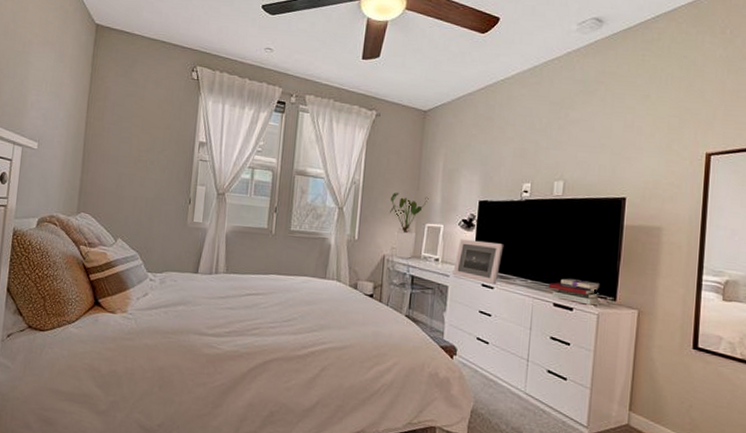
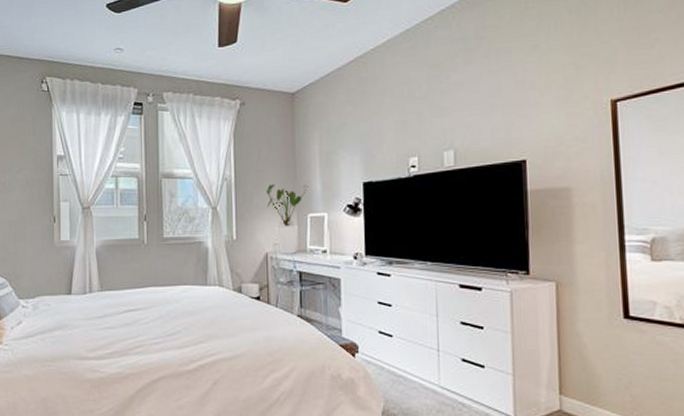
picture frame: present [453,239,504,285] -> none [343,225,397,272]
books: present [548,278,600,306] -> none [451,255,512,284]

